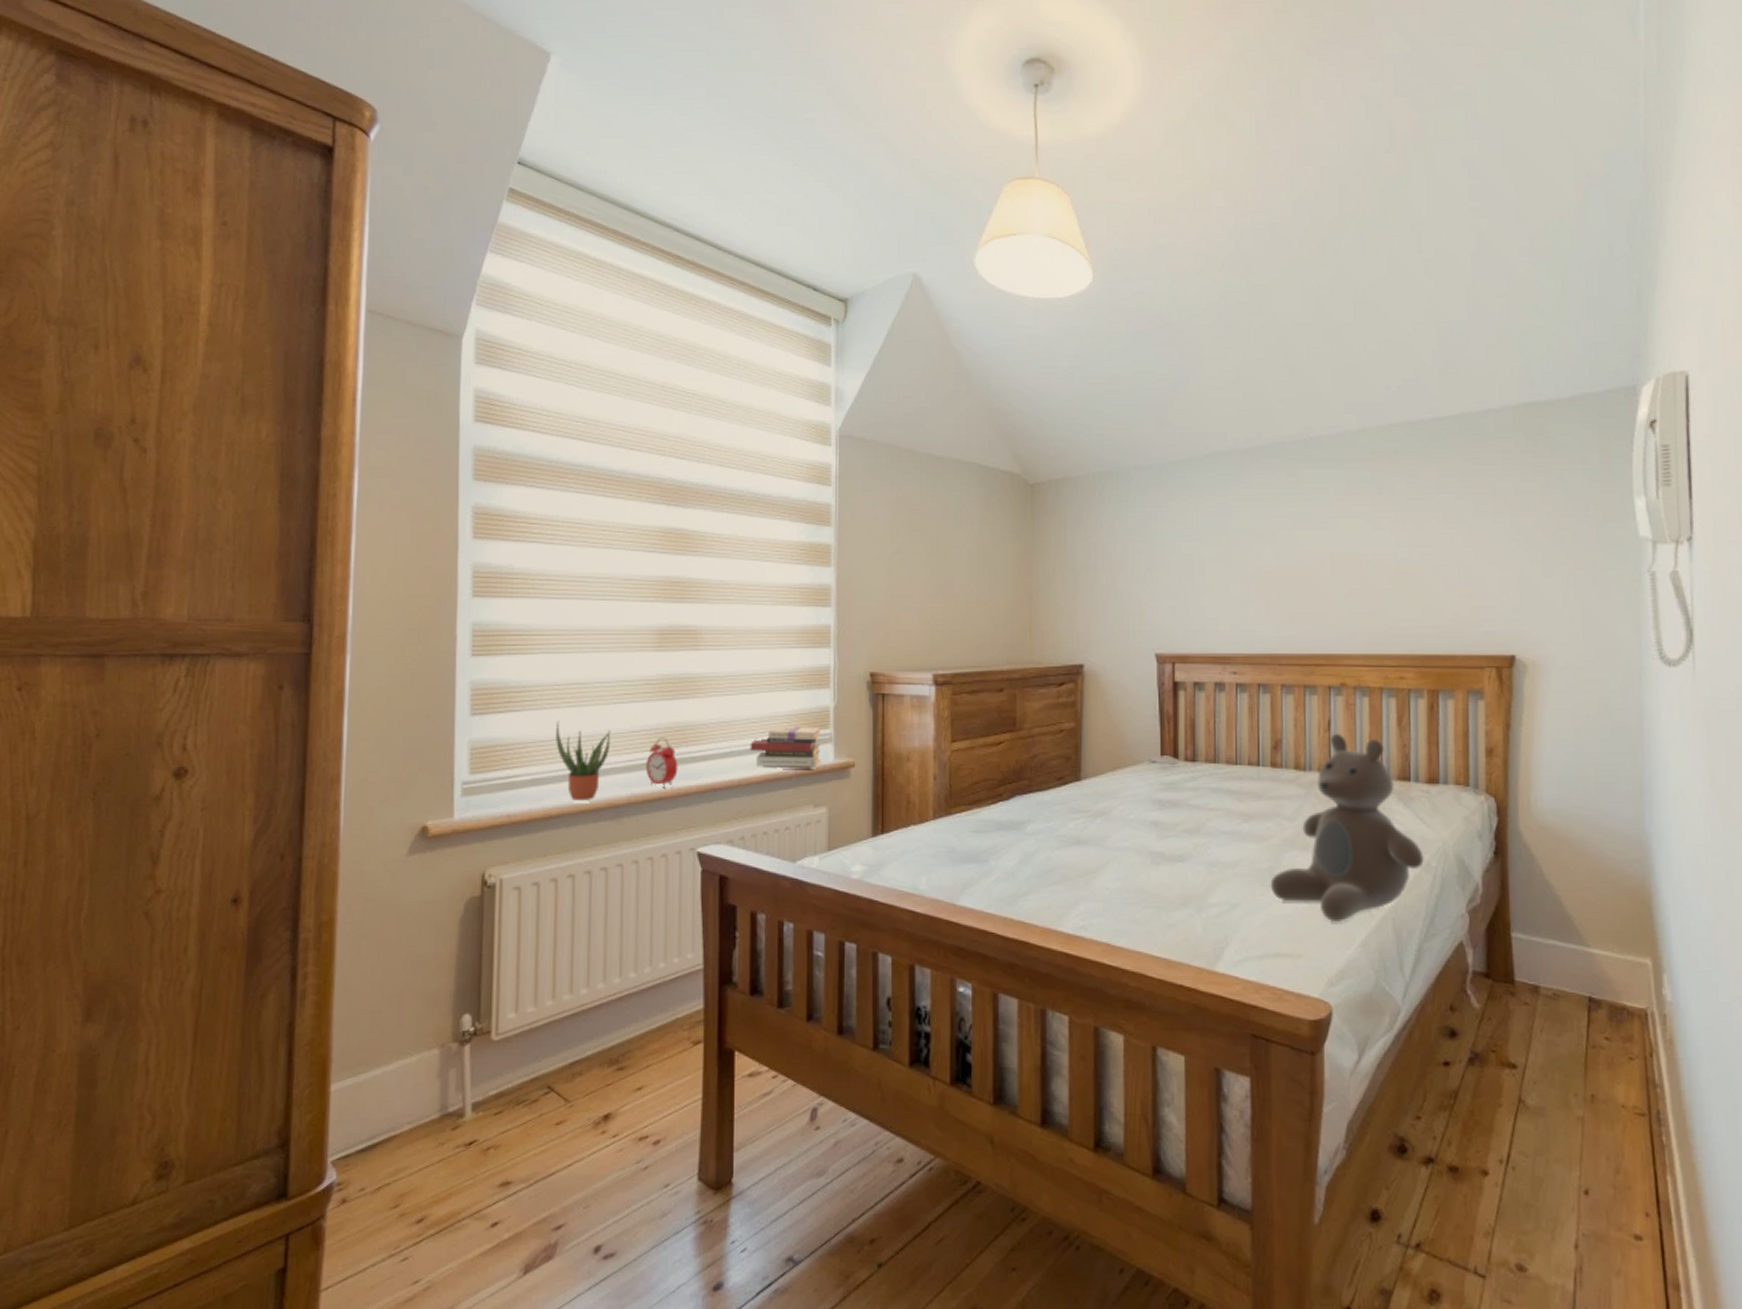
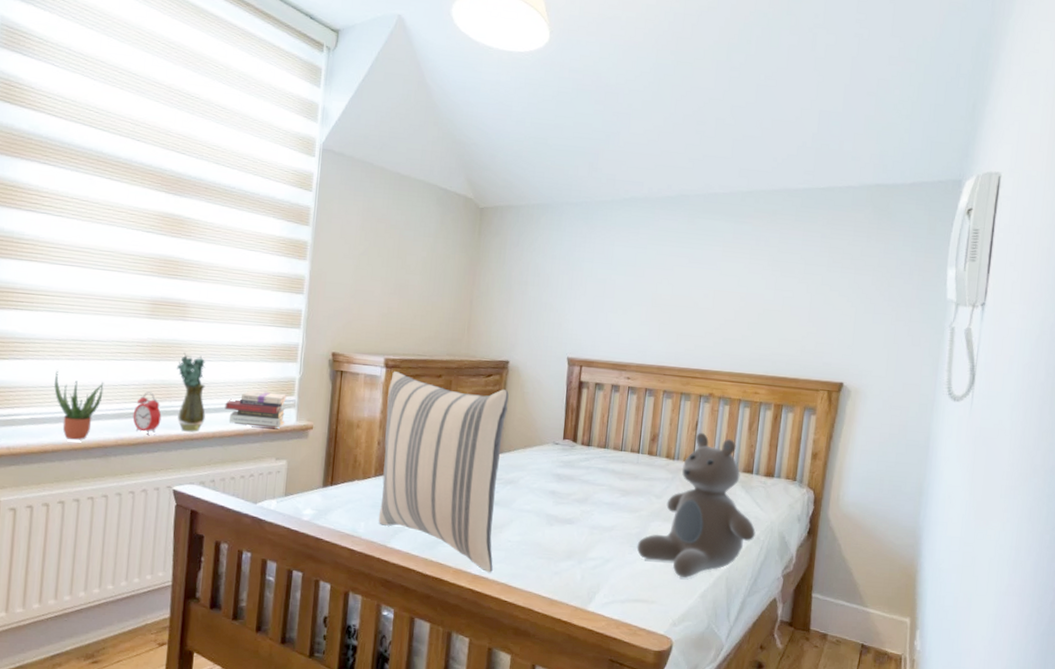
vase: none [692,688,728,781] -> present [177,353,206,433]
pillow: none [941,689,1089,931] -> present [378,372,509,573]

